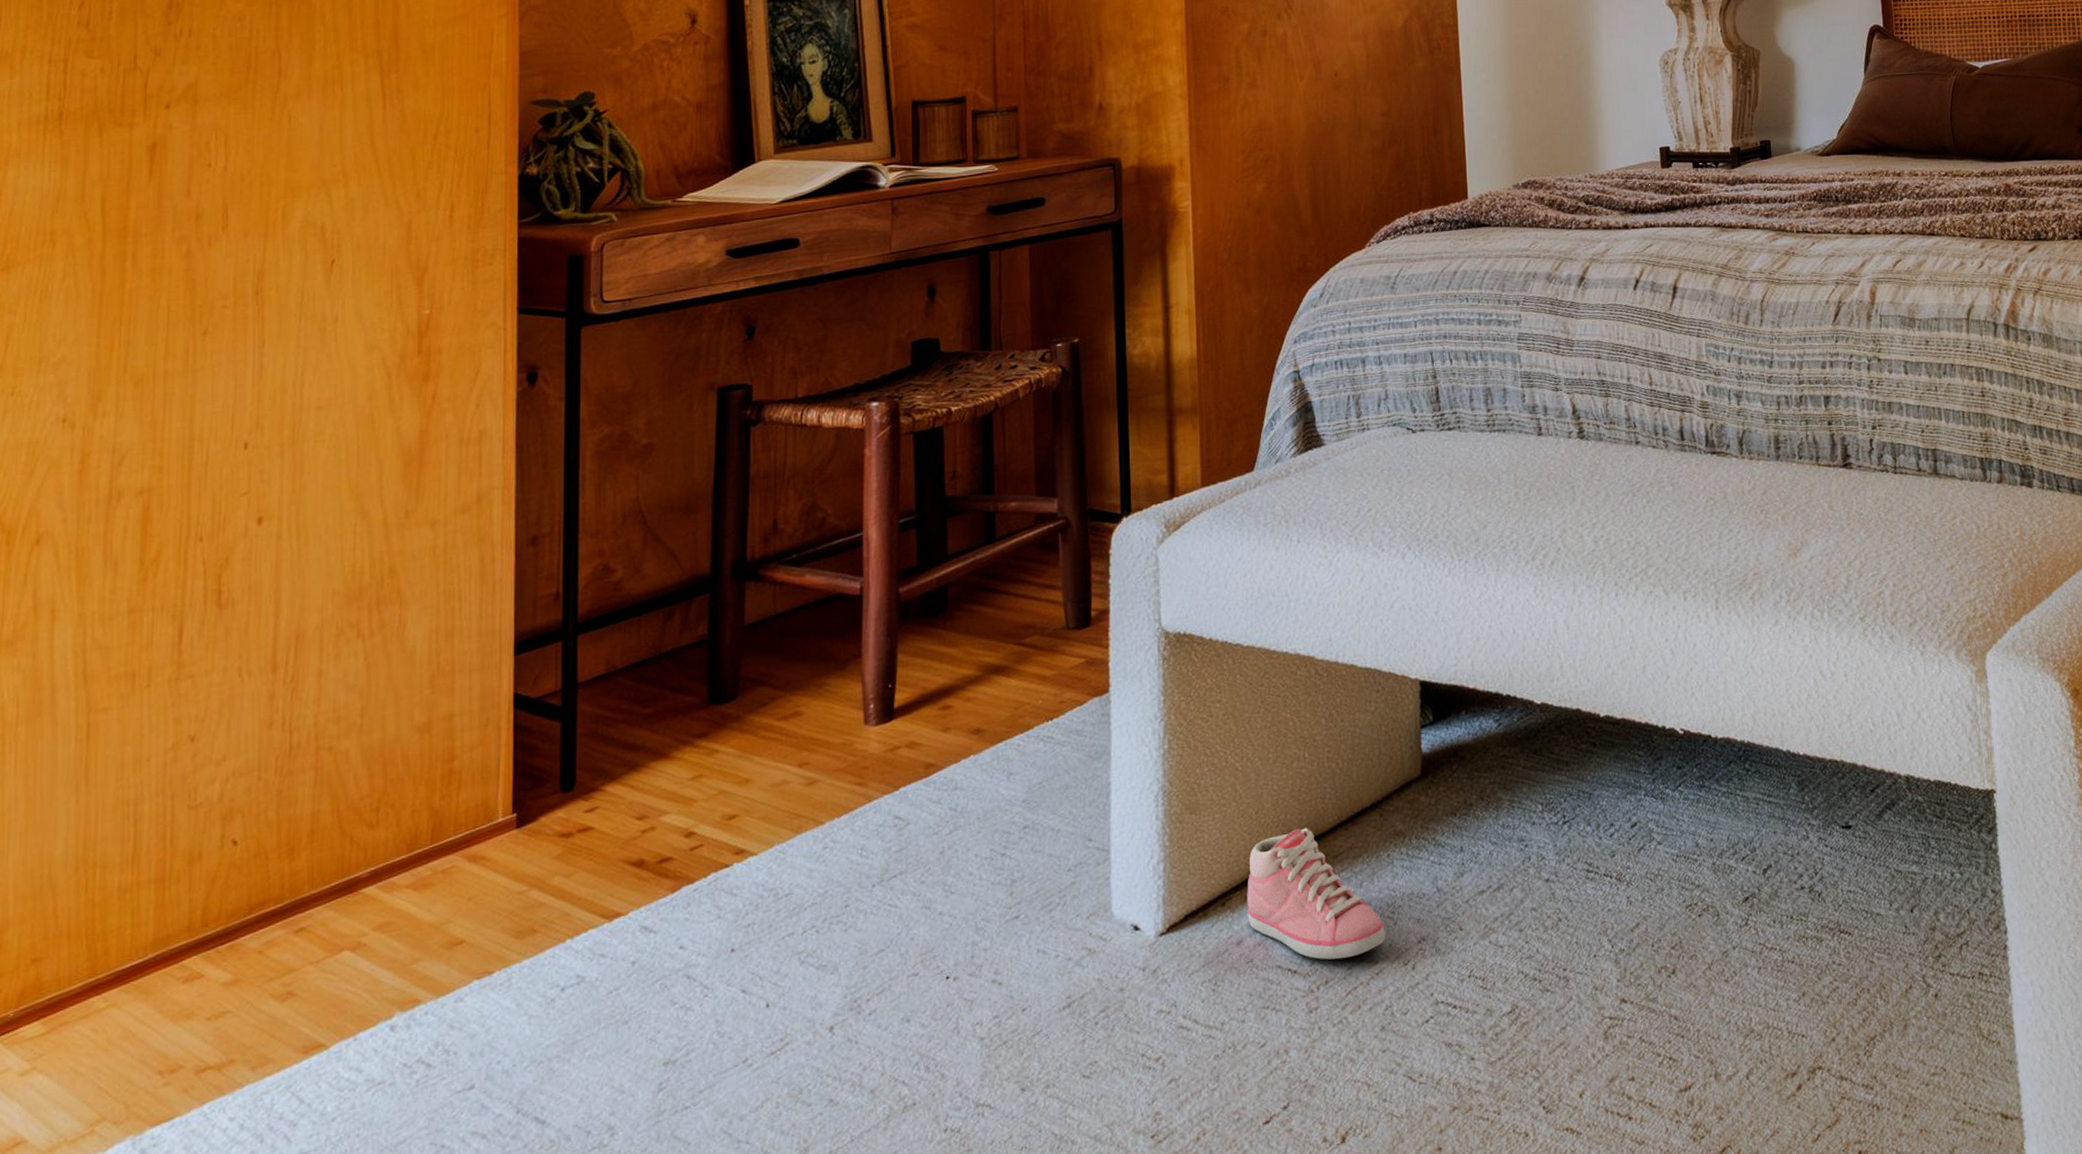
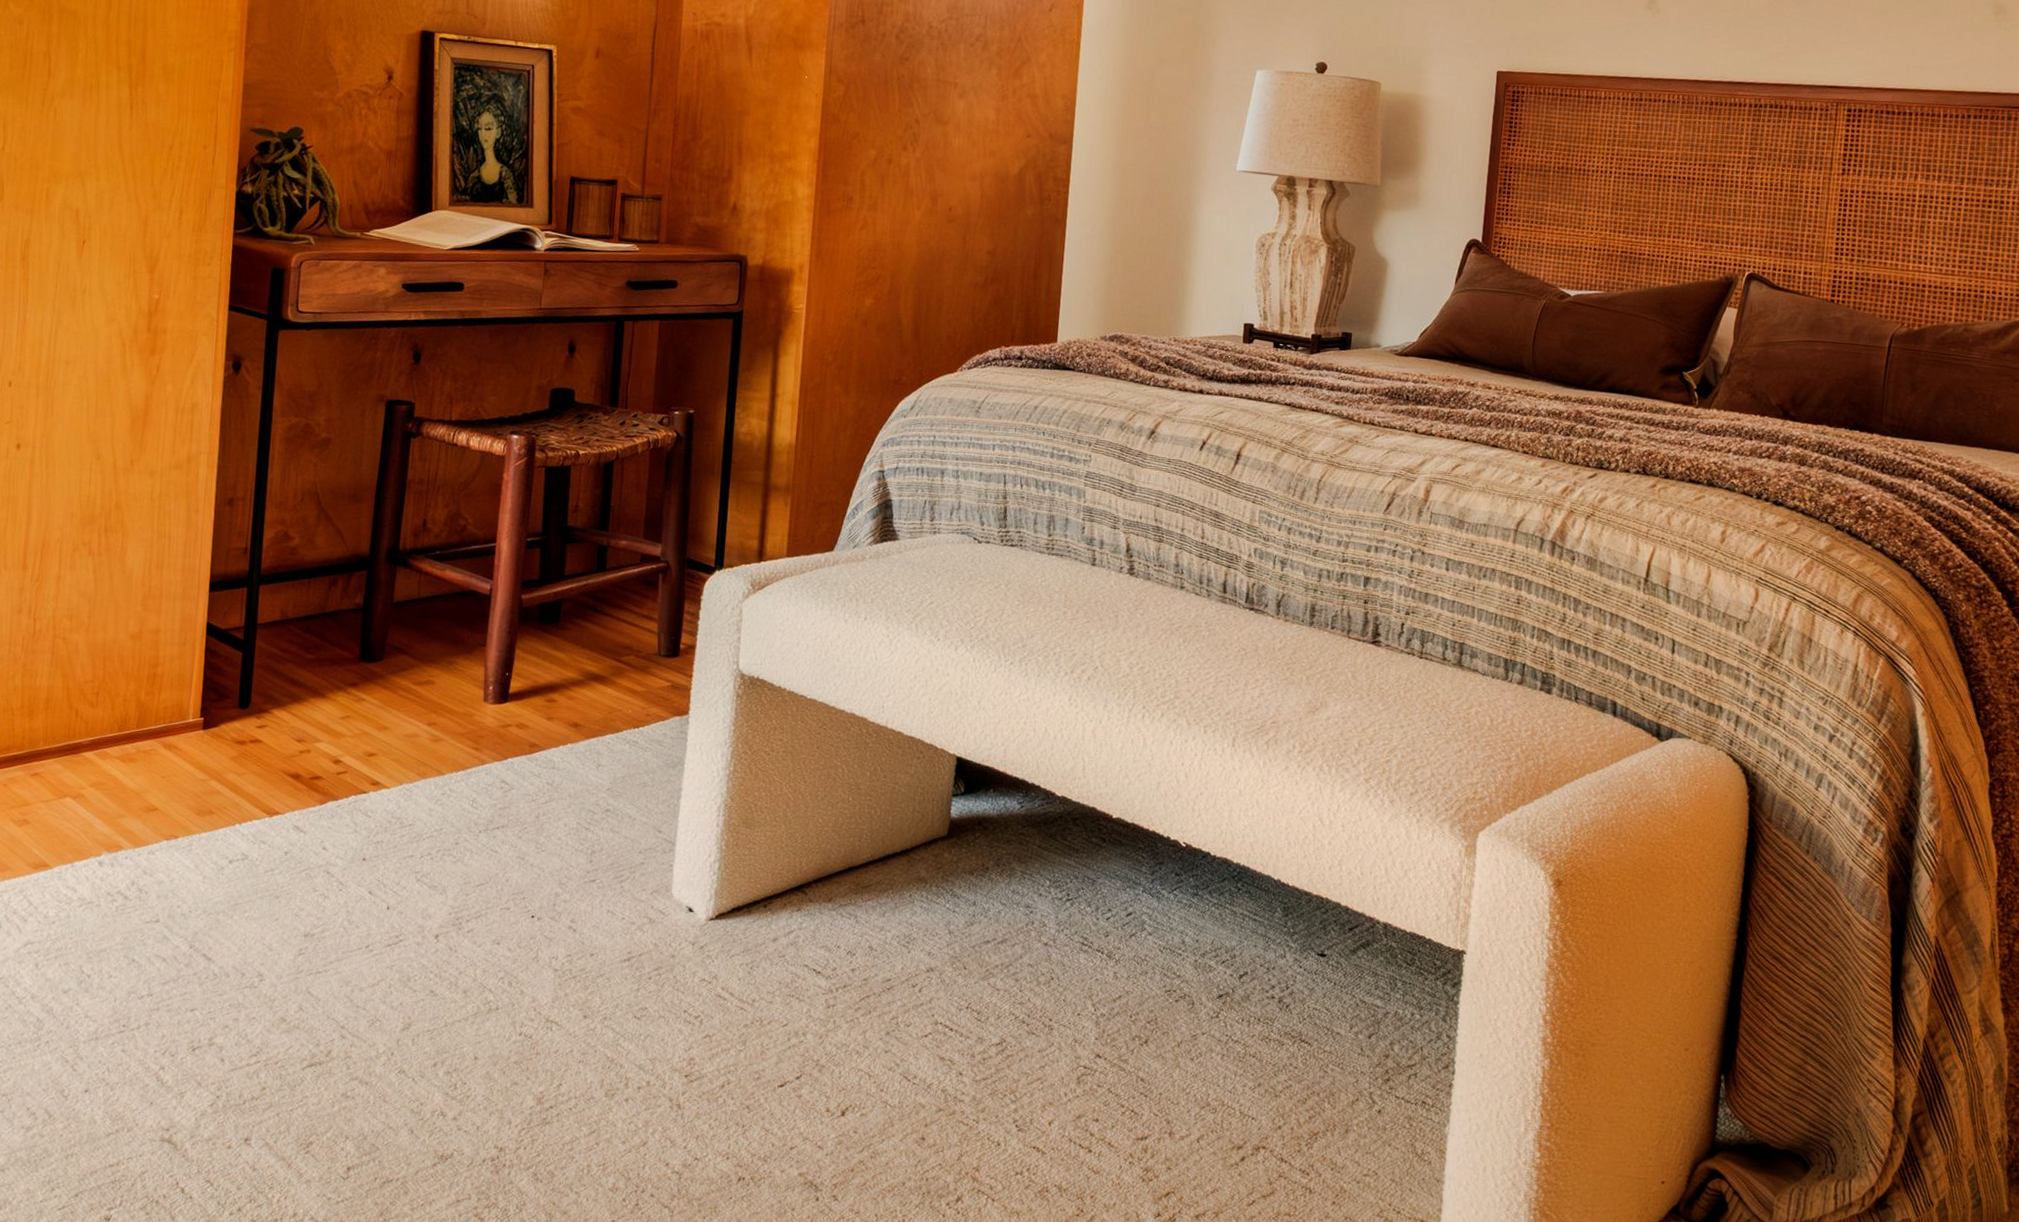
sneaker: present [1247,828,1385,960] -> none [784,858,900,971]

